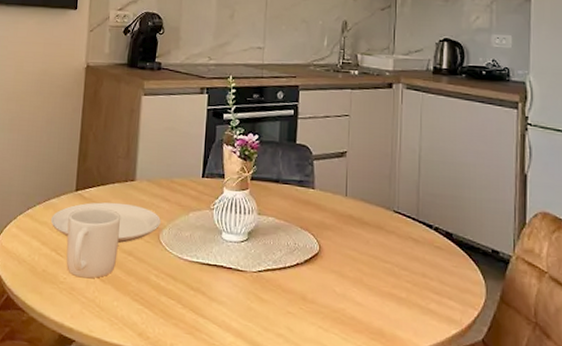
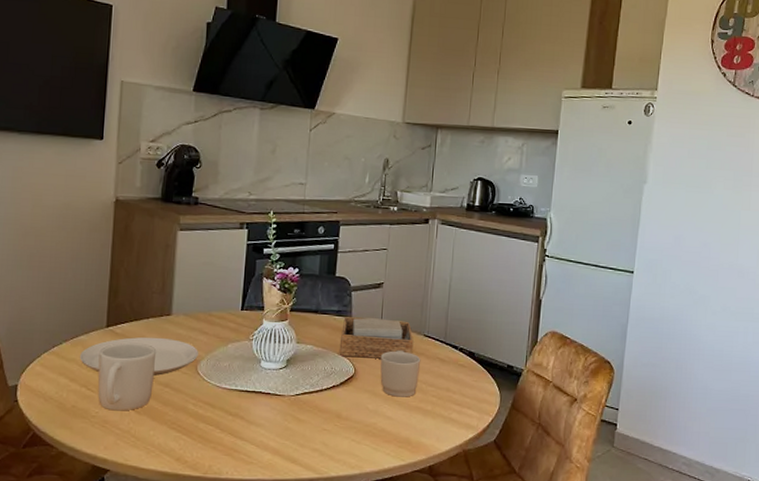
napkin holder: none [302,188,382,236] -> present [339,317,414,359]
mug: none [346,226,392,282] -> present [380,349,421,397]

